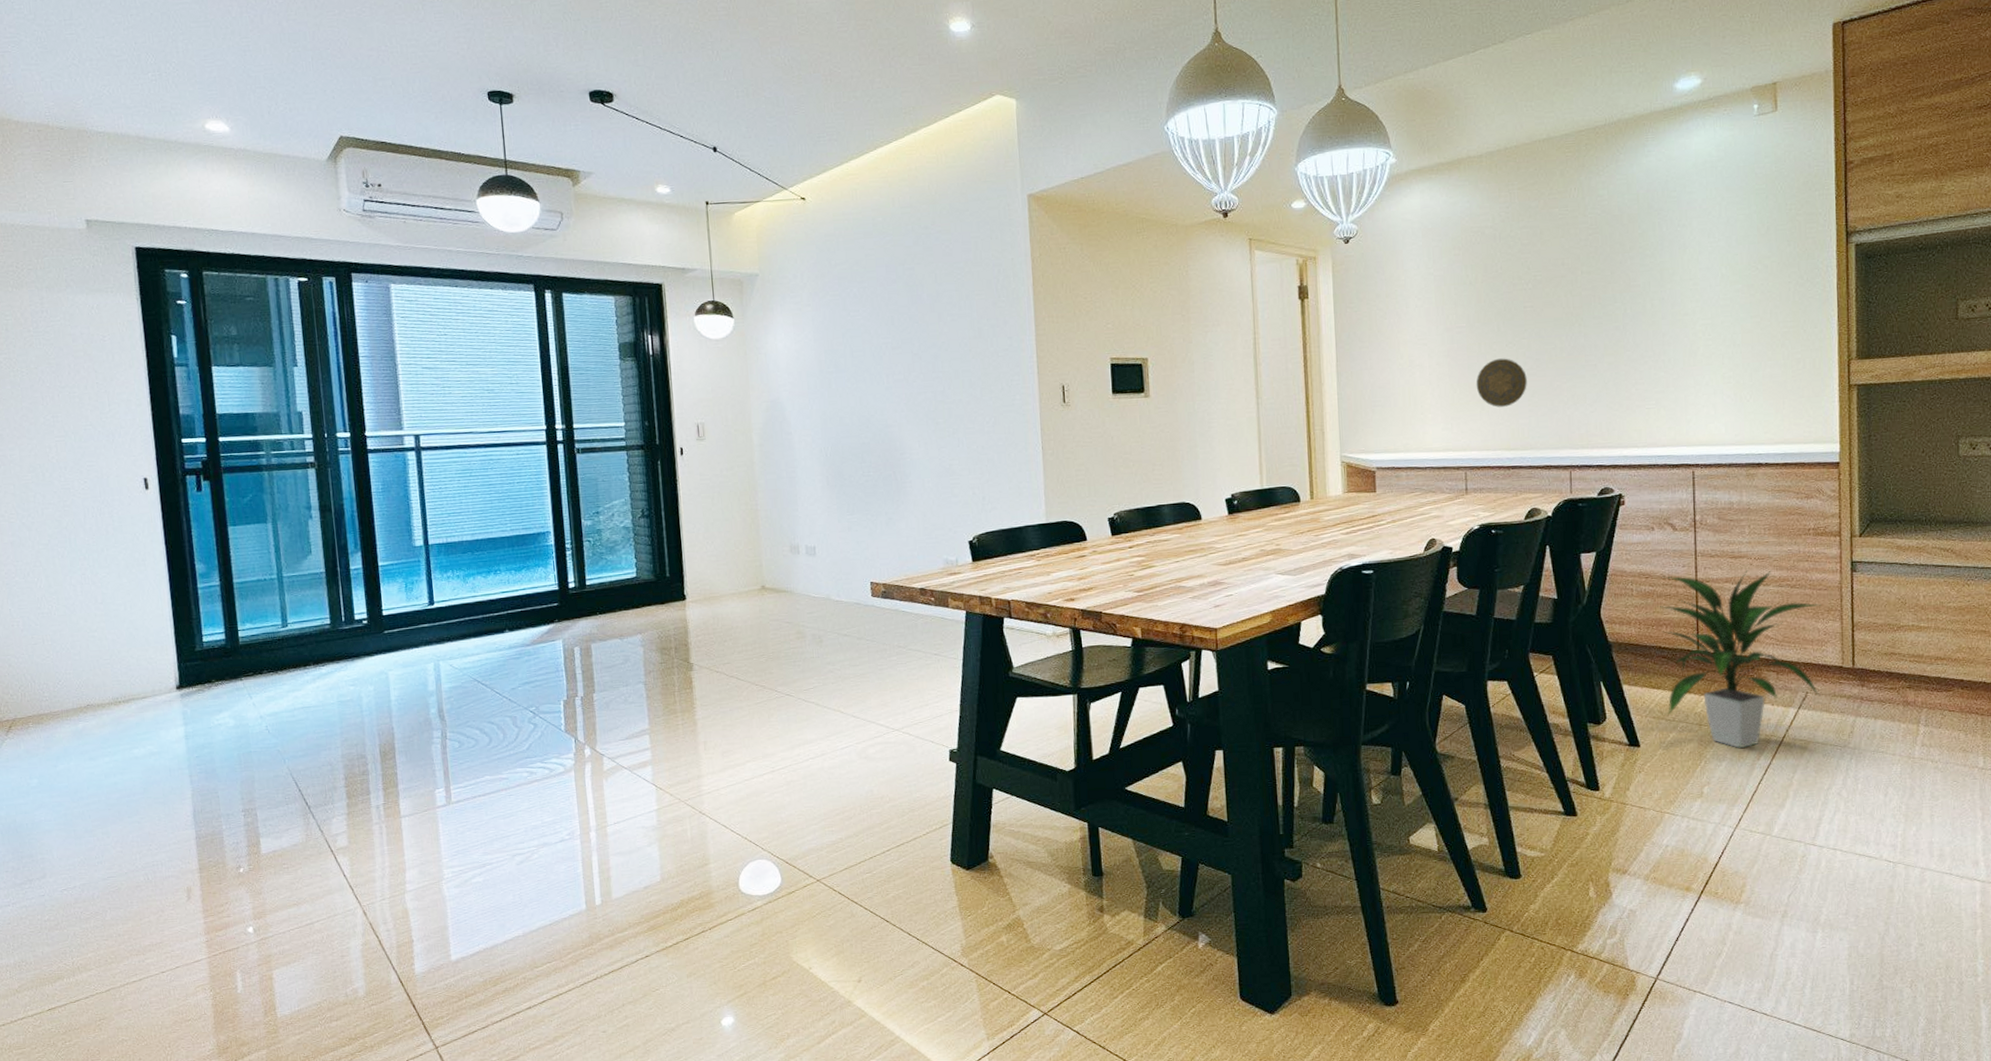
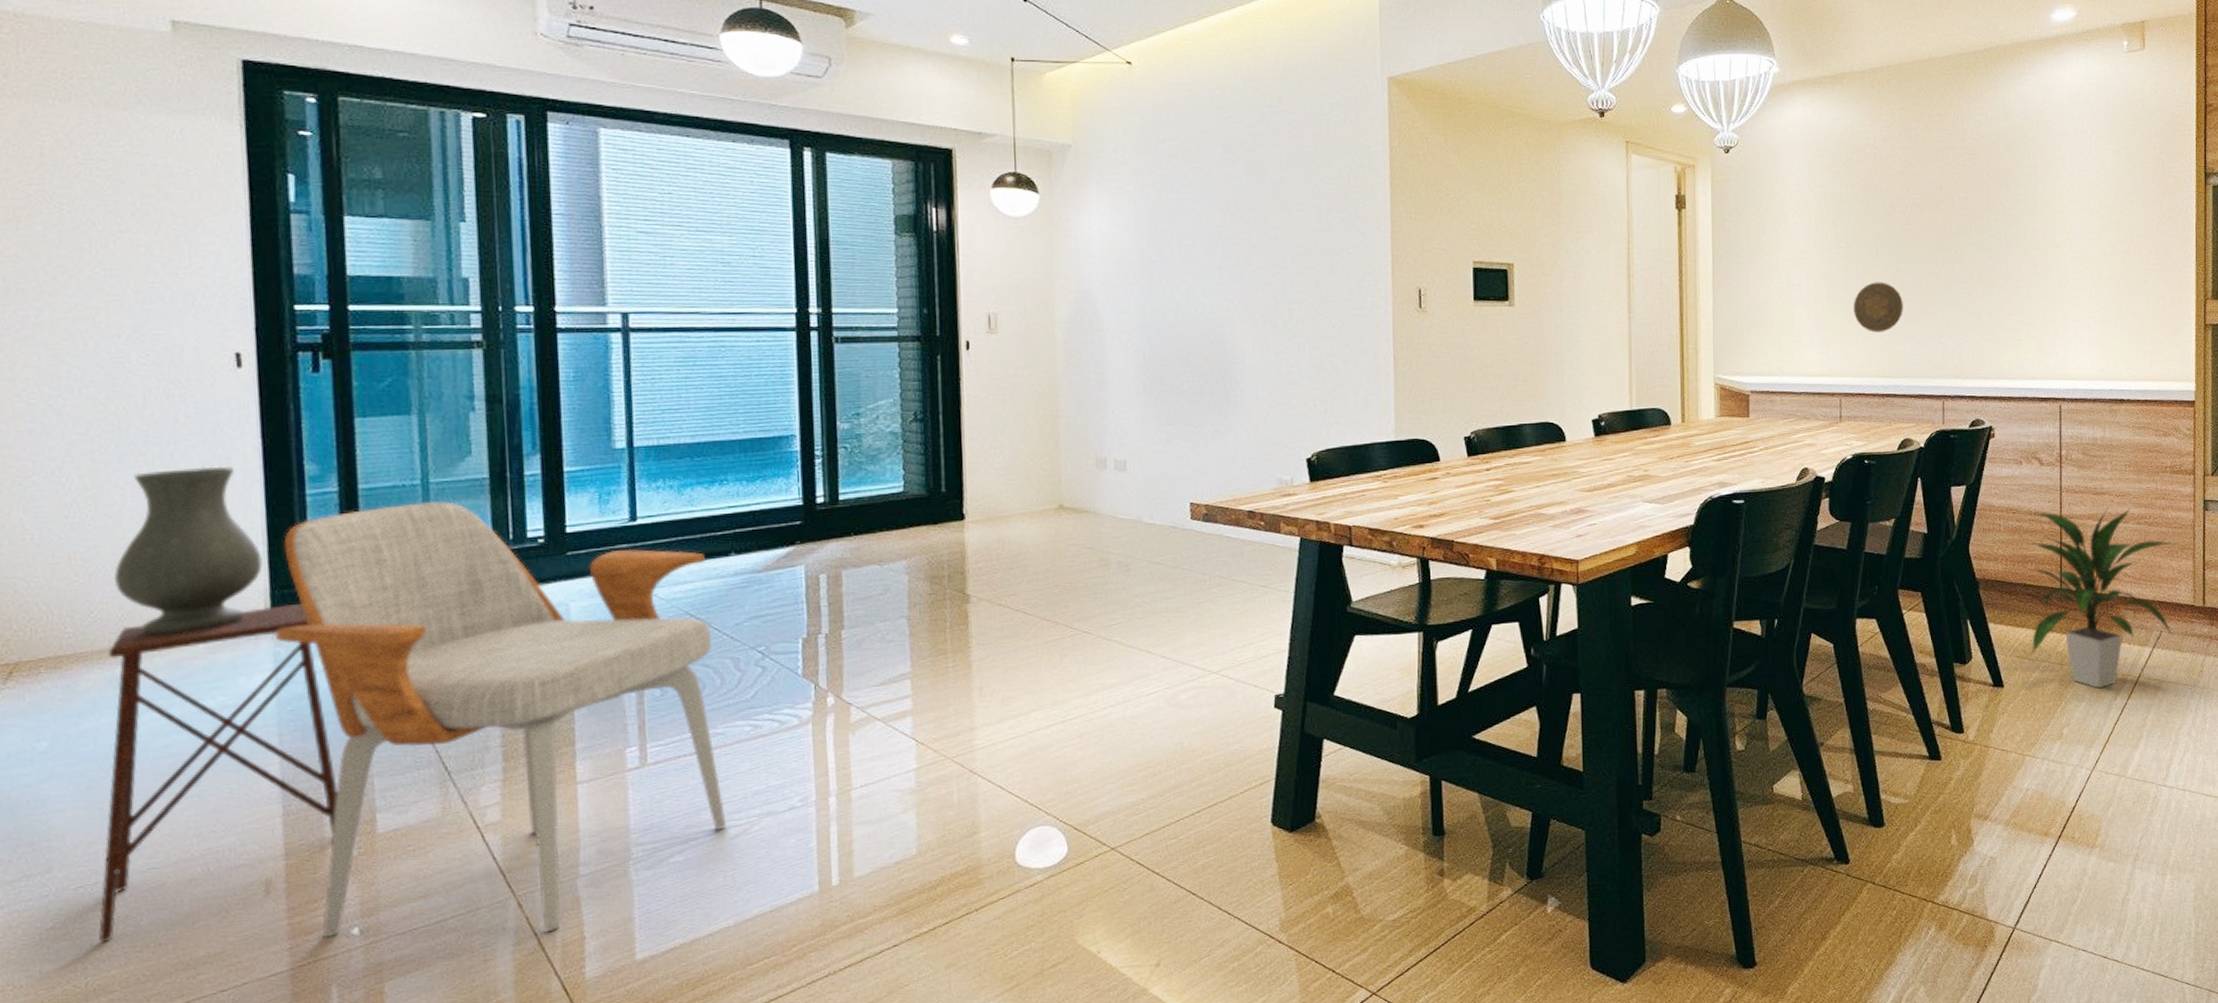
vase: none [72,567,171,698] -> present [113,466,263,635]
side table: none [72,673,233,933] -> present [98,603,338,943]
armchair: none [182,591,514,936] -> present [274,500,727,938]

